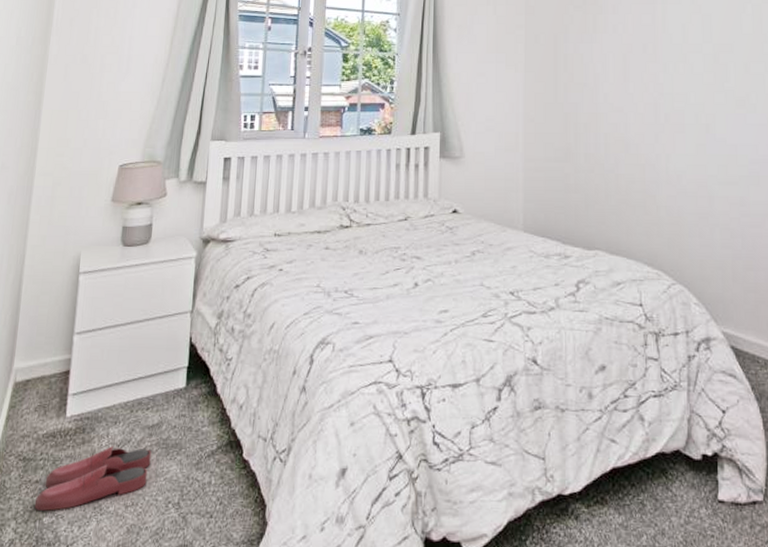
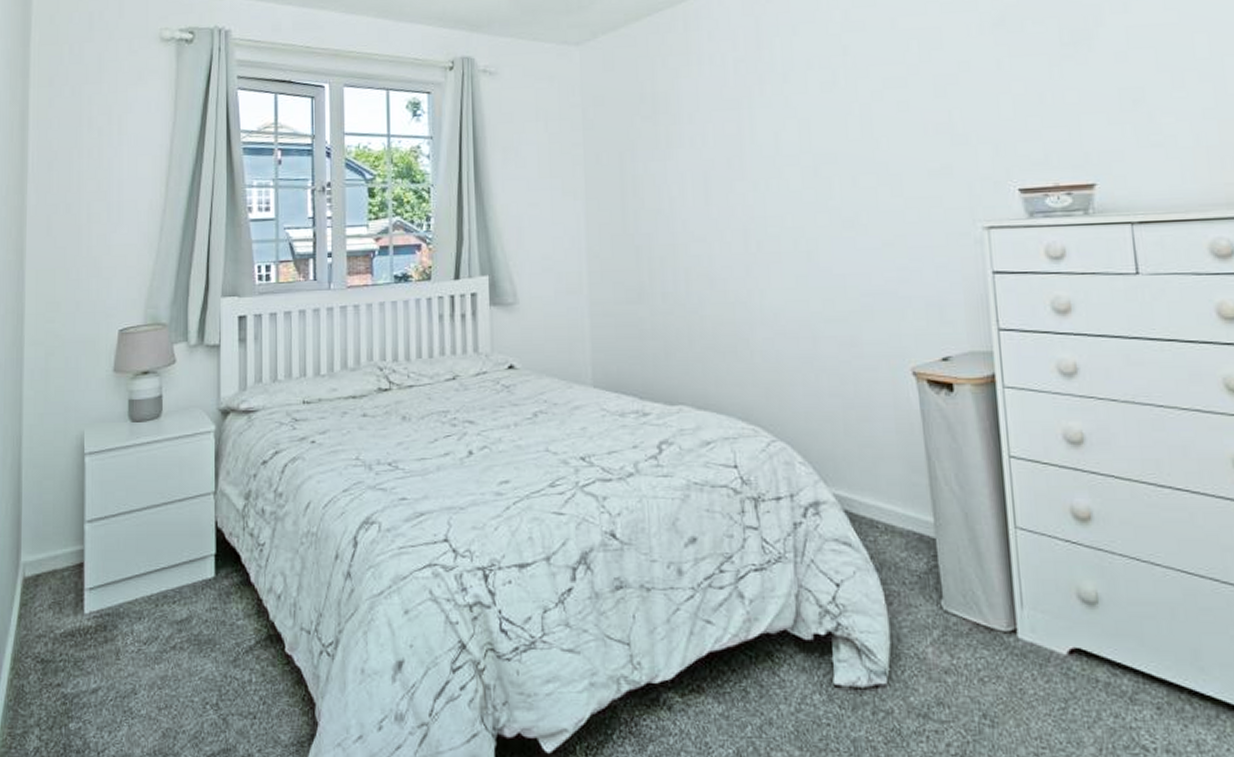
slippers: present [34,446,152,511] -> none [58,644,183,716]

